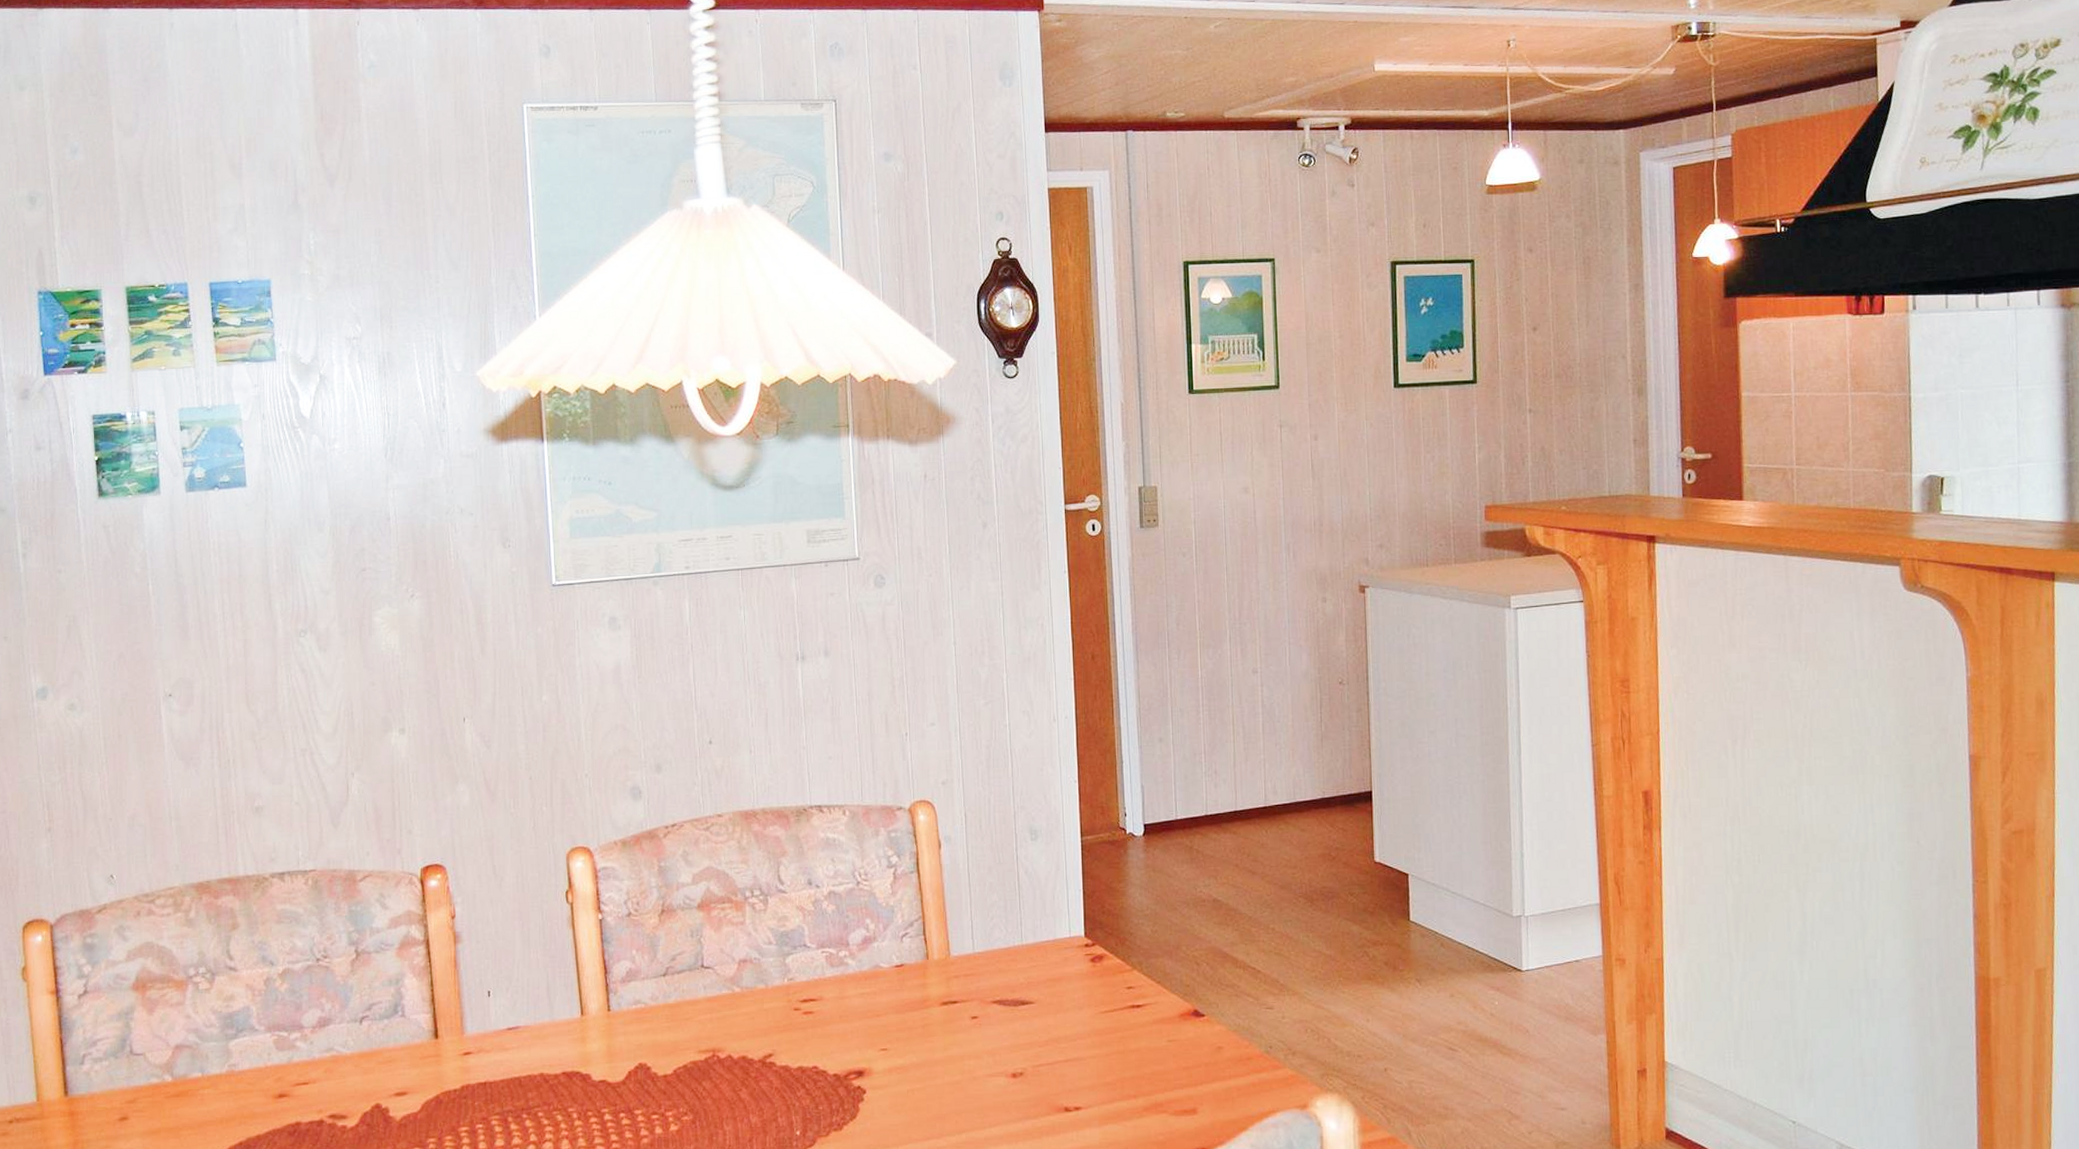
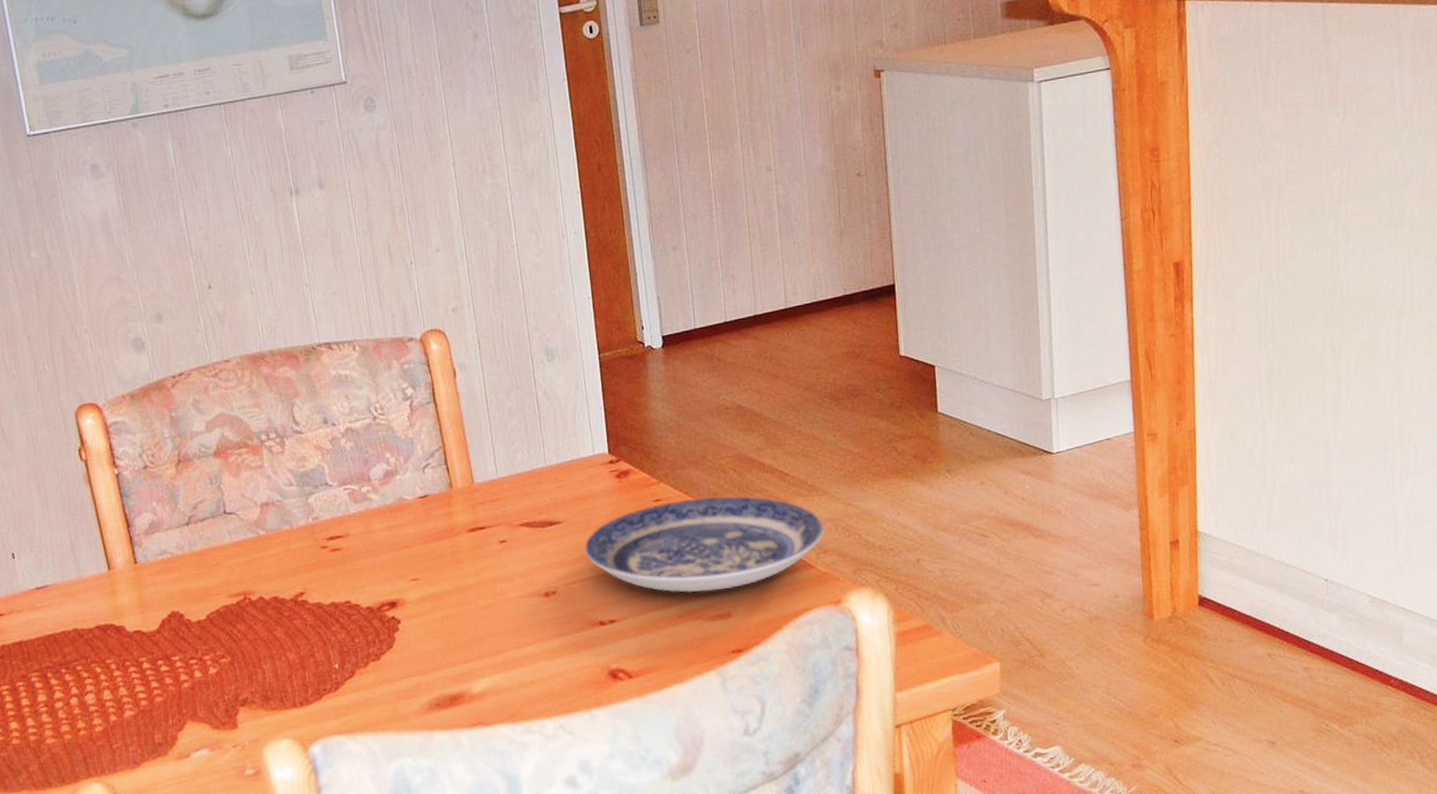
plate: none [1055,988,1293,1085] -> present [584,495,824,593]

